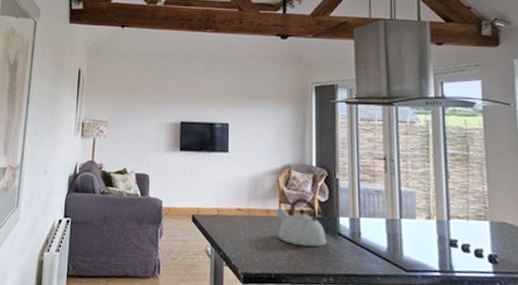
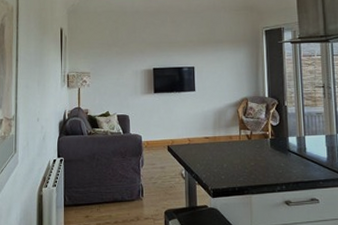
kettle: present [275,197,327,248] -> none [236,124,279,163]

